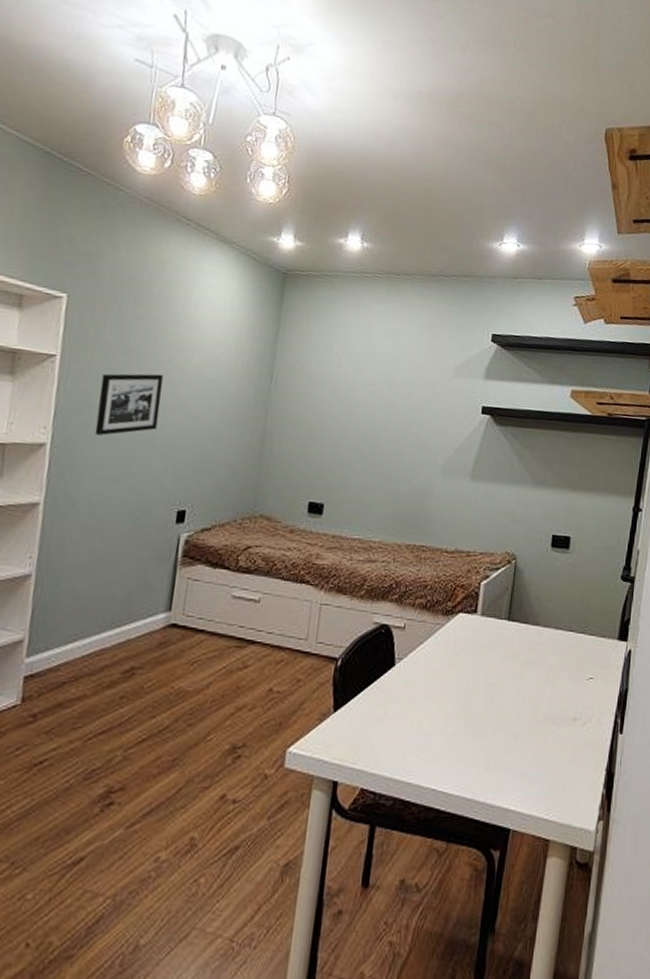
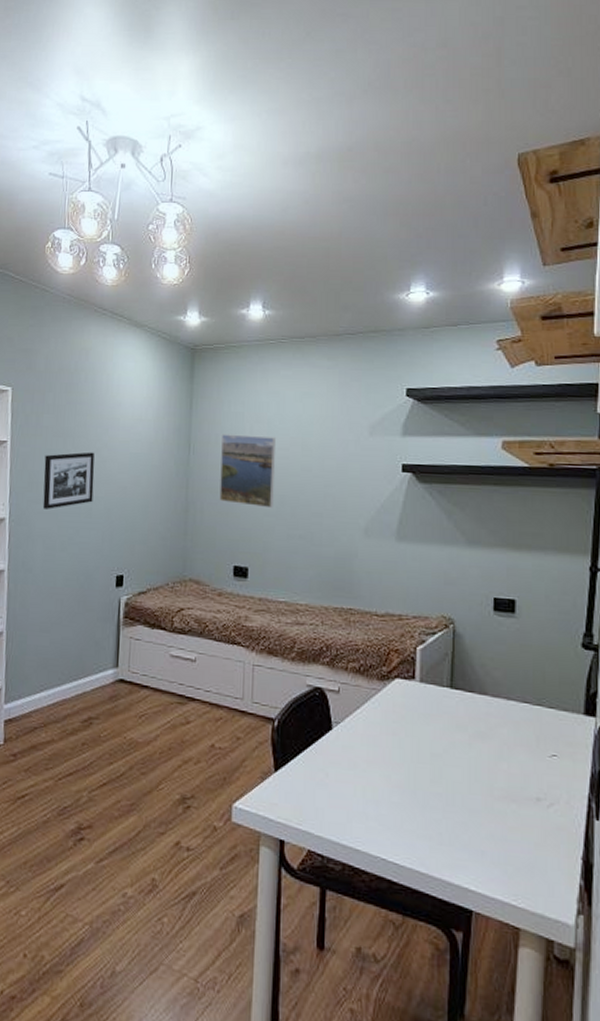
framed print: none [299,364,363,444] -> present [219,434,275,509]

